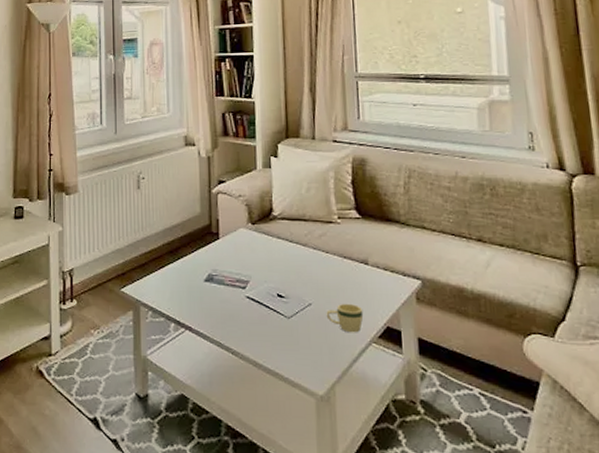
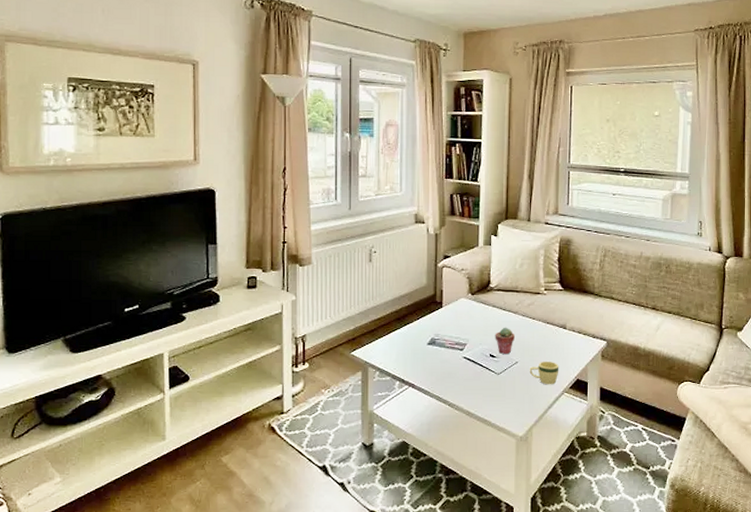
potted succulent: none [282,262,306,294] -> present [495,327,515,354]

